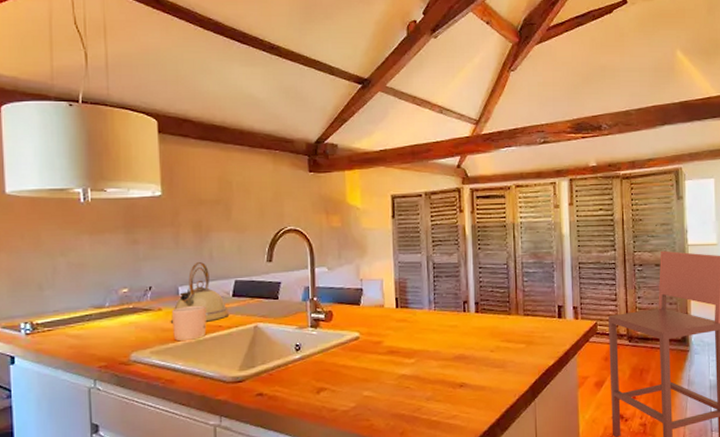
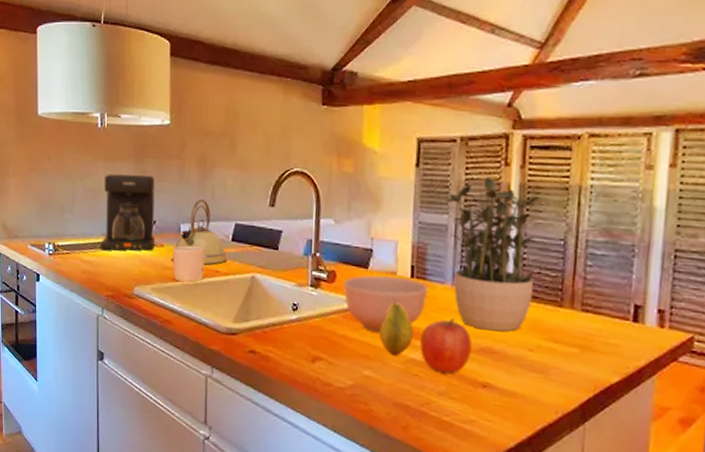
coffee maker: none [88,244,151,321] -> present [100,174,155,251]
bowl: none [339,308,411,357] -> present [343,275,429,332]
fruit: none [374,328,402,375] -> present [380,299,413,356]
fruit: none [408,336,449,381] -> present [420,318,473,373]
potted plant: none [417,222,490,341] -> present [445,177,540,332]

